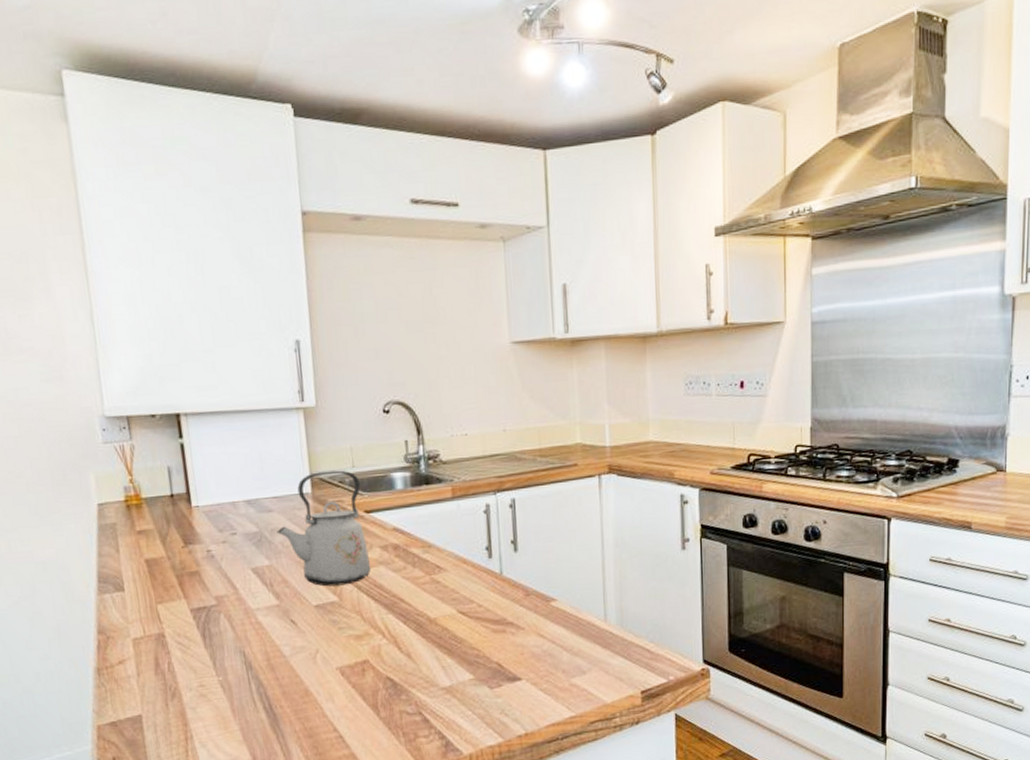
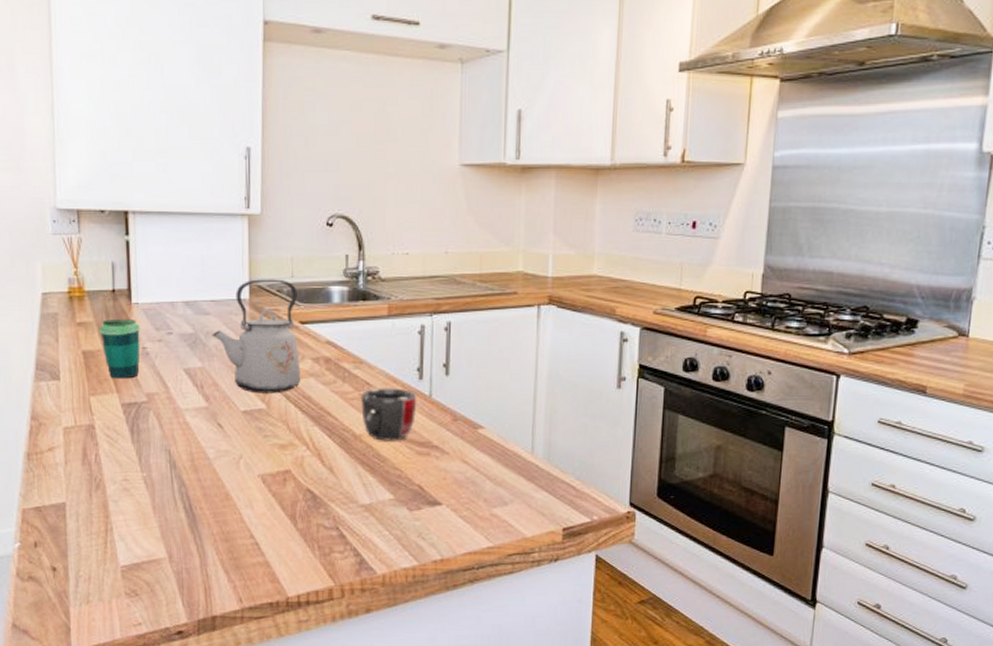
cup: none [160,522,206,585] -> present [98,318,141,379]
mug: none [432,568,489,623] -> present [361,388,417,441]

